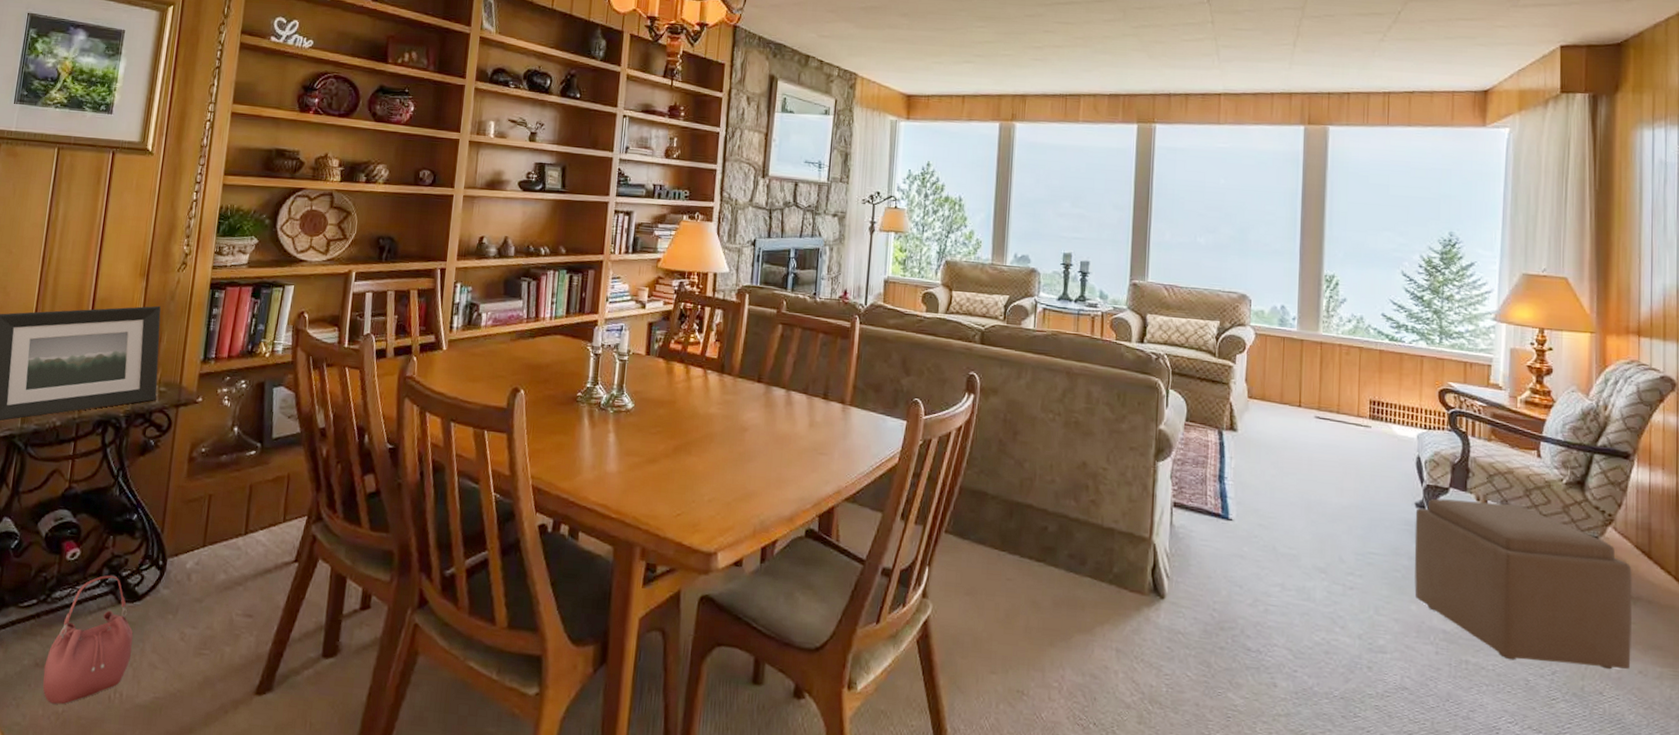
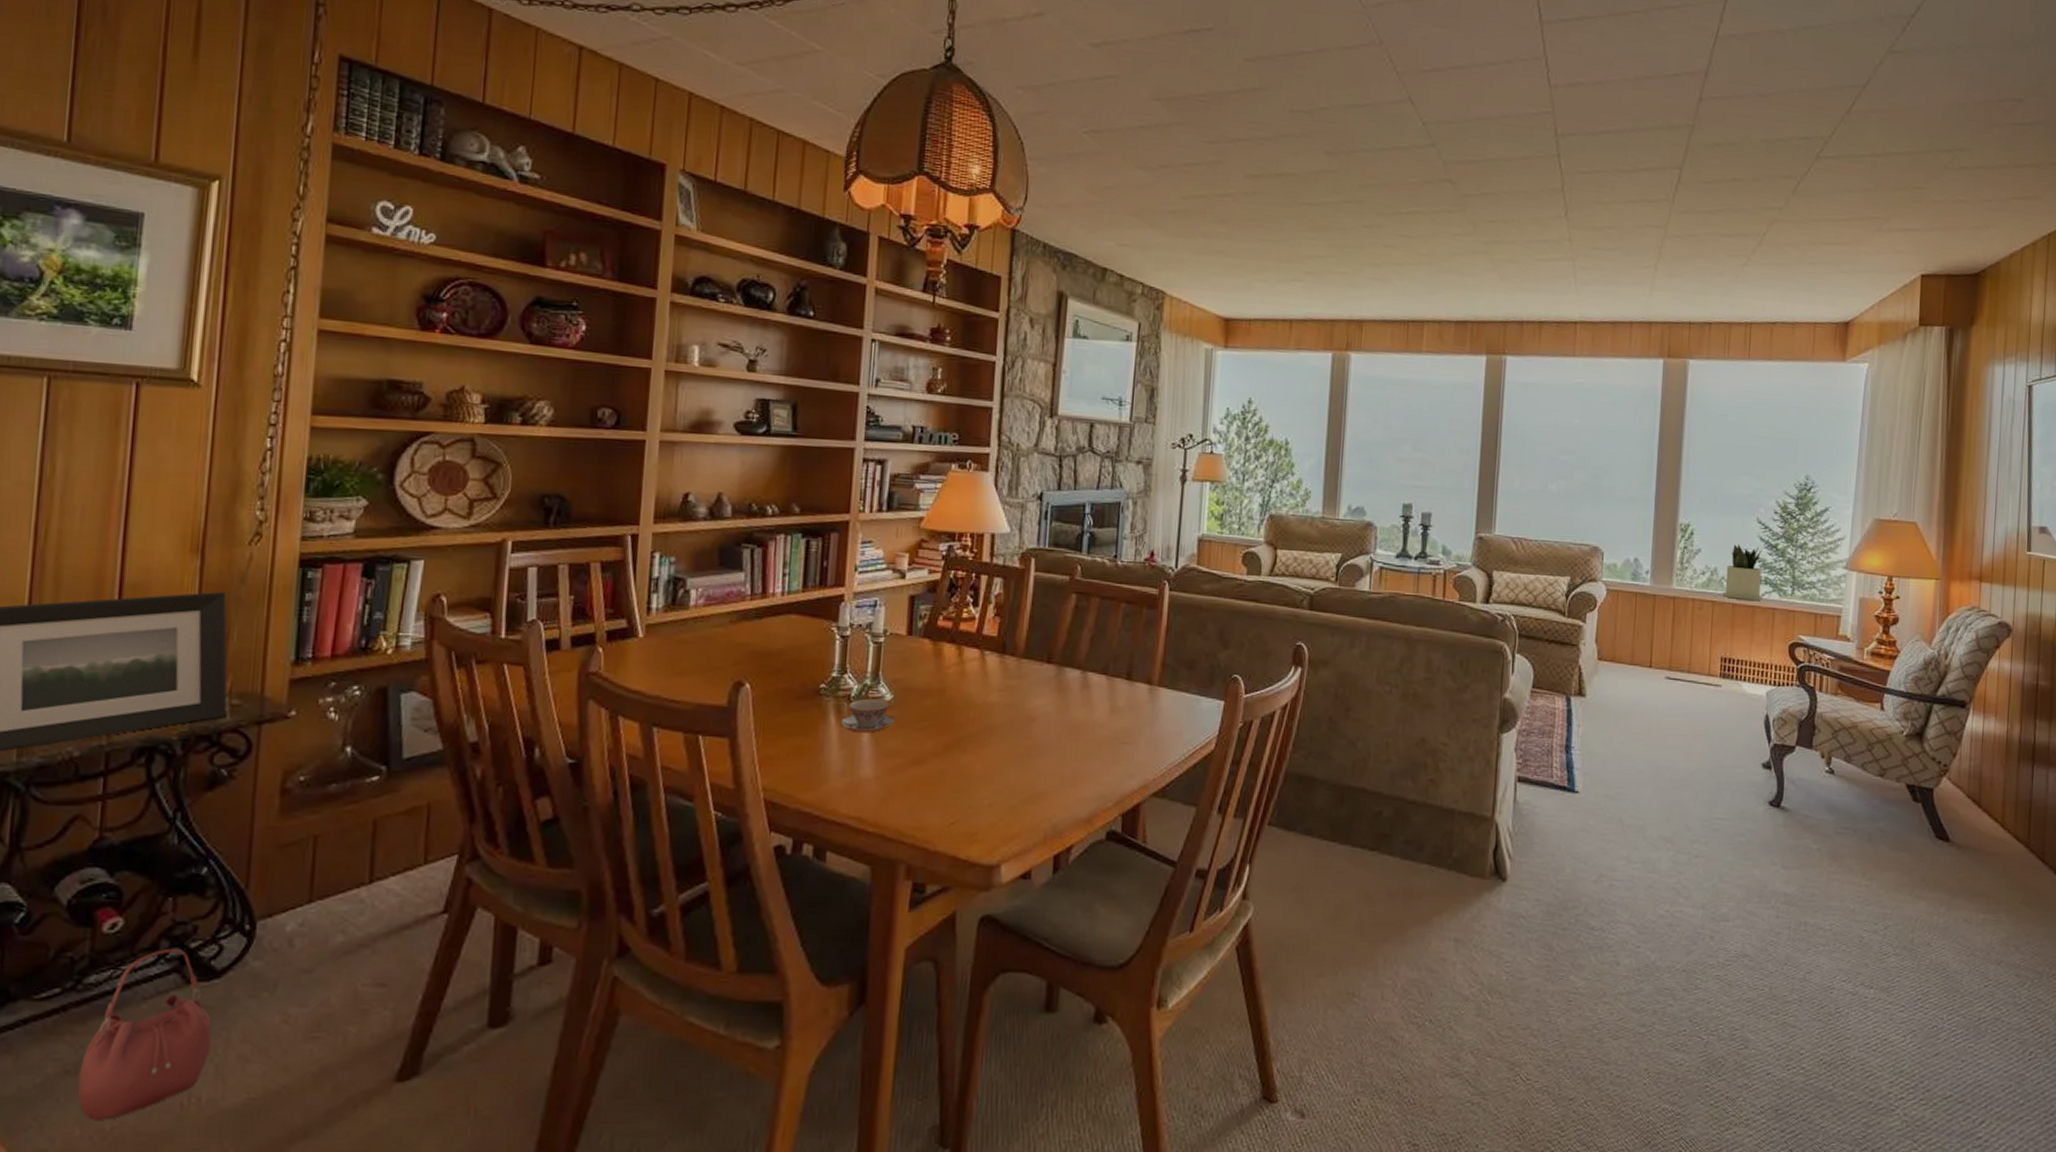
teacup: none [592,406,635,435] -> present [840,698,895,734]
planter: none [1369,295,1411,349] -> present [1722,544,1763,601]
ottoman: present [1414,498,1632,670] -> none [1758,758,1963,920]

